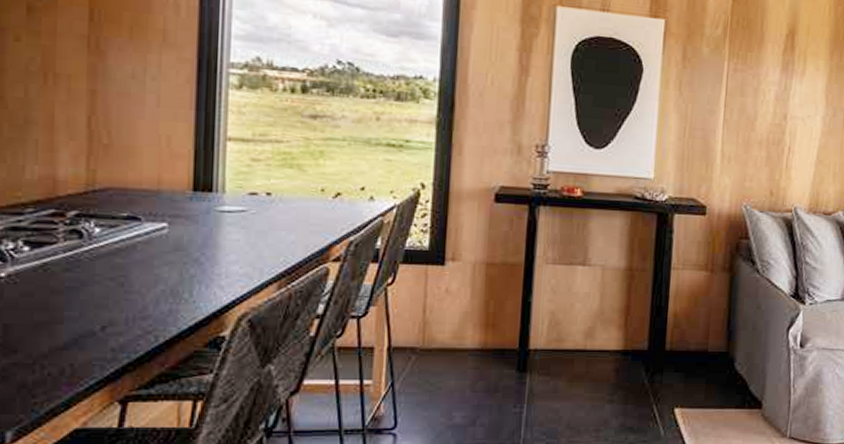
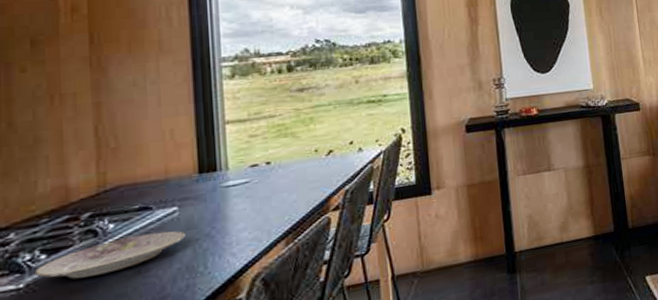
plate: none [16,245,174,280] -> present [34,230,187,279]

